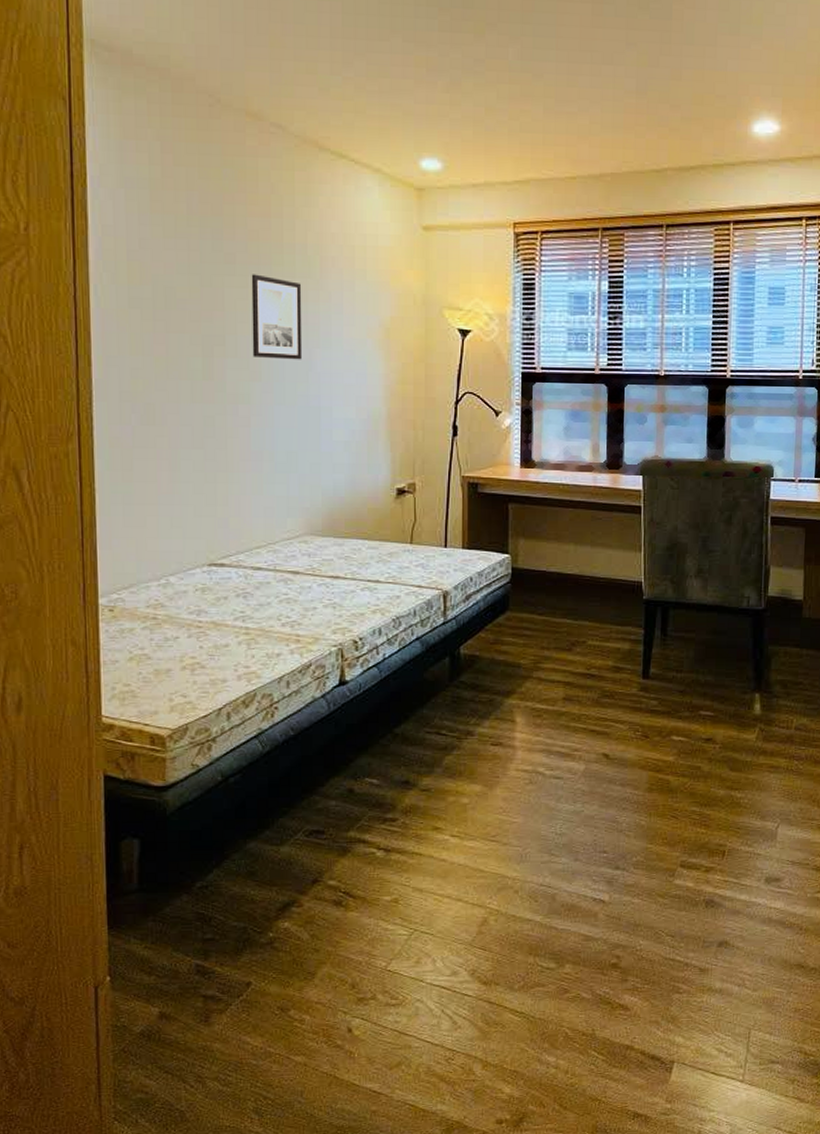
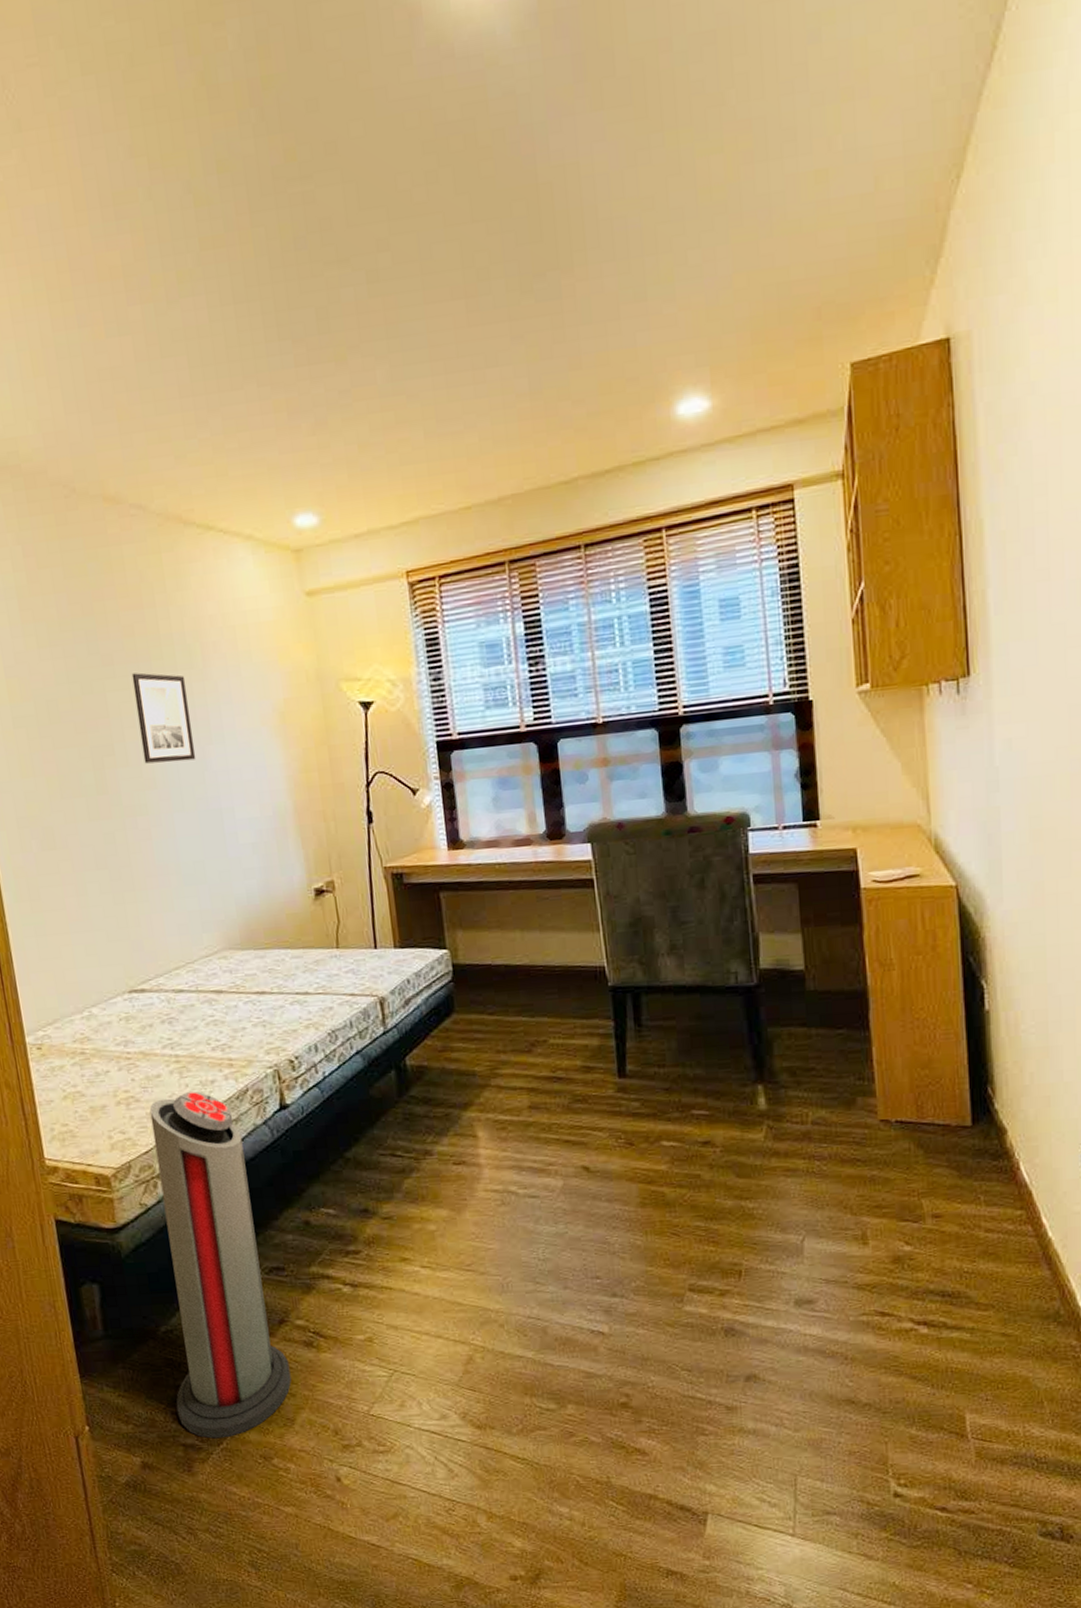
air purifier: none [201,663,317,991] -> present [149,1092,292,1439]

